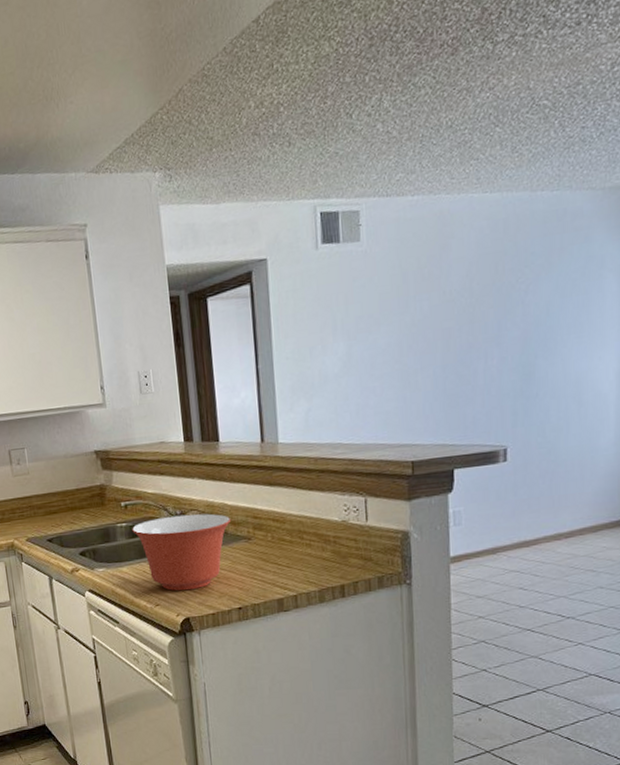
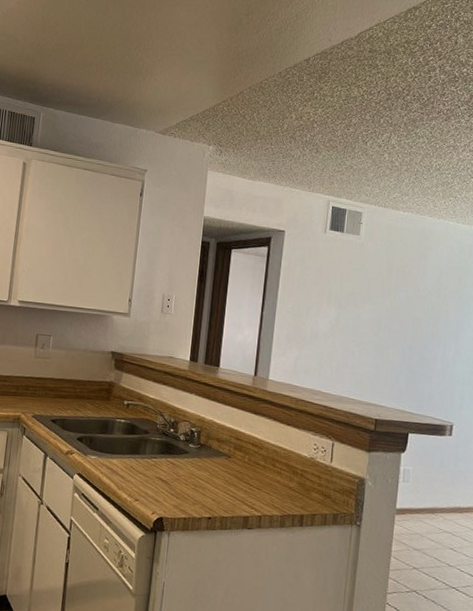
mixing bowl: present [132,513,232,591] -> none [129,421,217,493]

